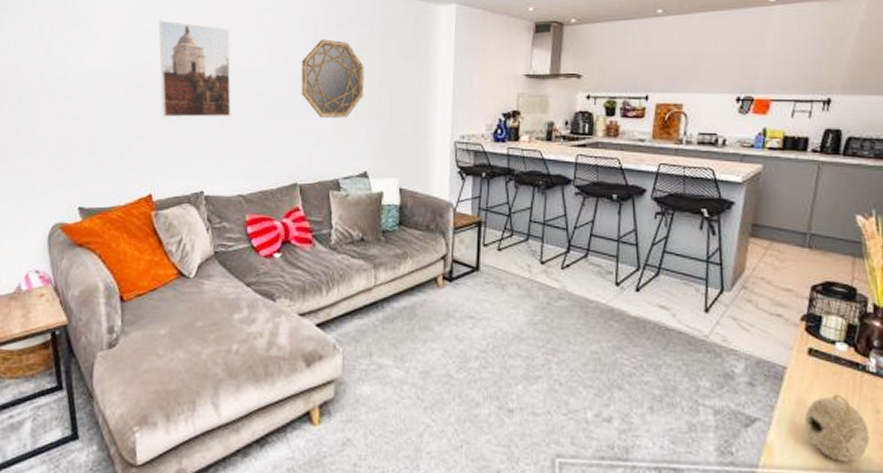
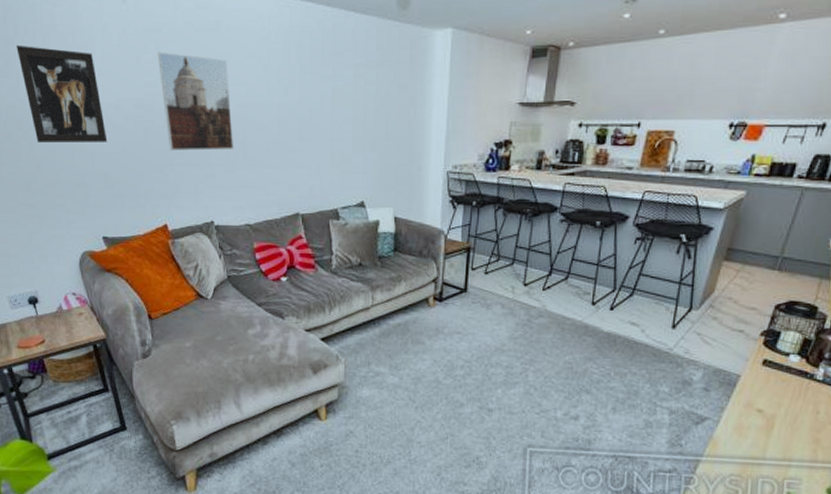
wall art: none [12,11,97,108] -> present [16,45,108,144]
home mirror: present [300,39,364,118] -> none [298,69,360,149]
decorative ball: present [804,394,870,462] -> none [749,398,807,453]

